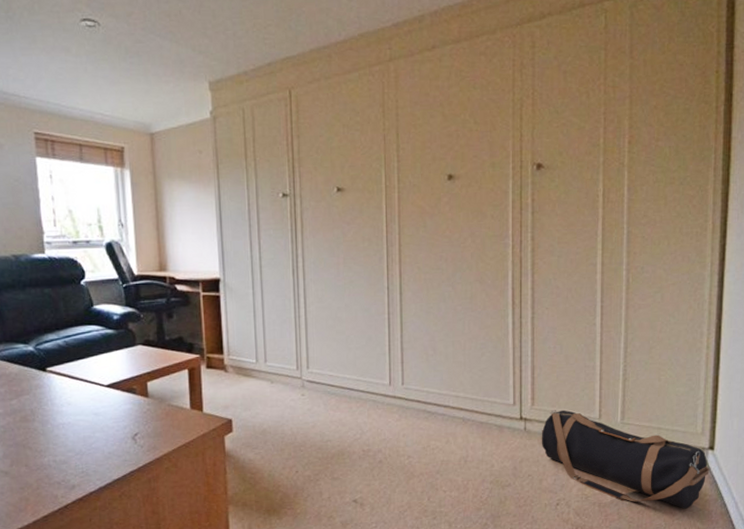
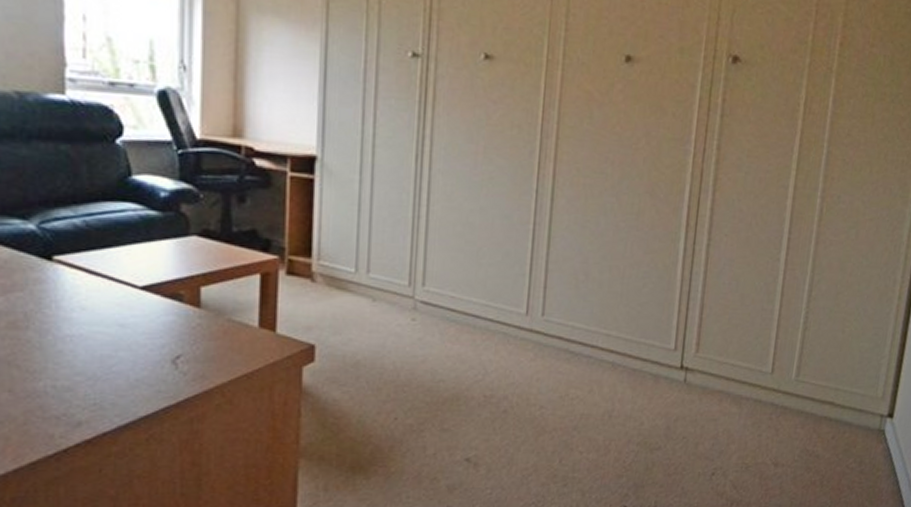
duffel bag: present [541,409,710,509] -> none [701,360,886,485]

